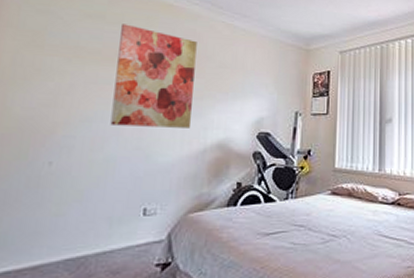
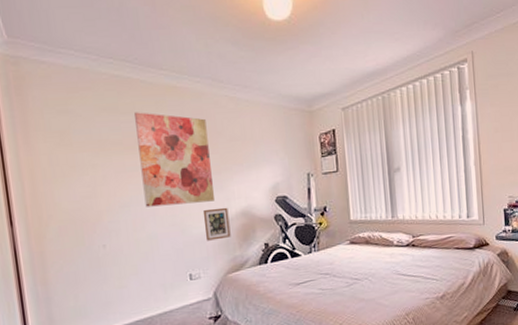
picture frame: none [172,136,203,172] -> present [202,207,231,241]

